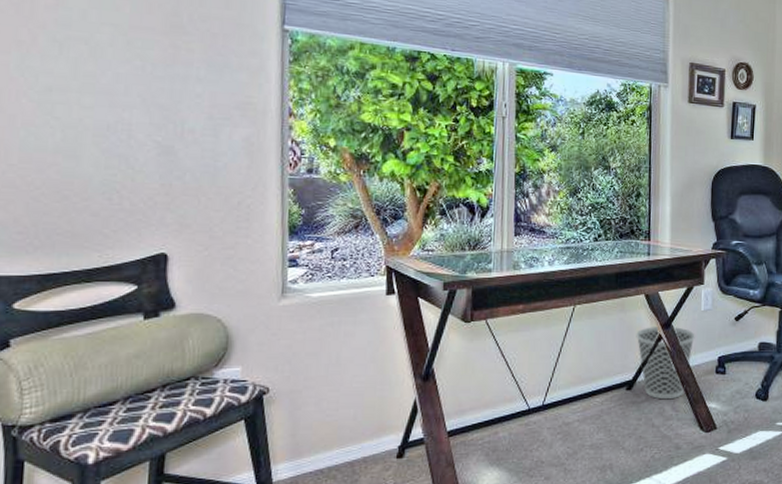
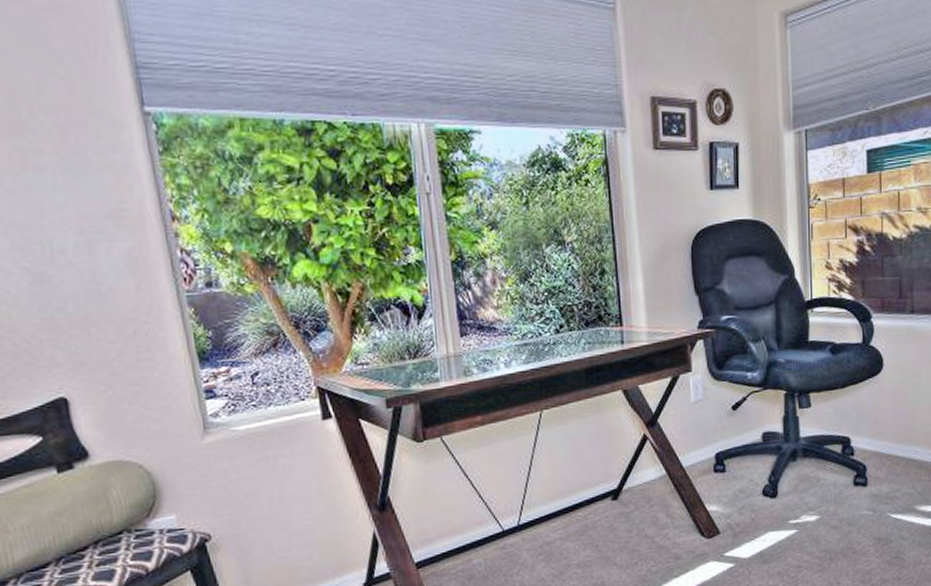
wastebasket: present [636,327,695,400] -> none [616,424,686,507]

